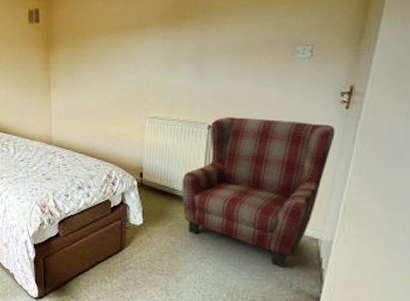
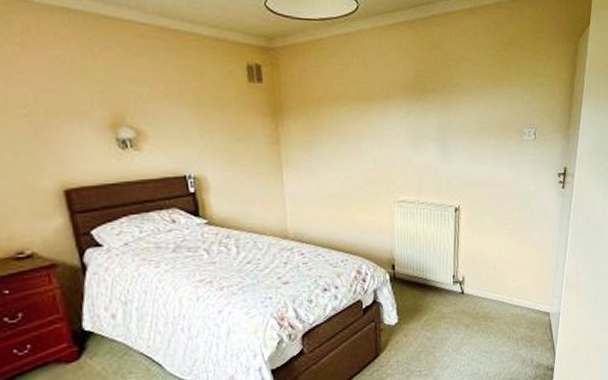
armchair: present [182,117,335,267] -> none [434,198,556,346]

